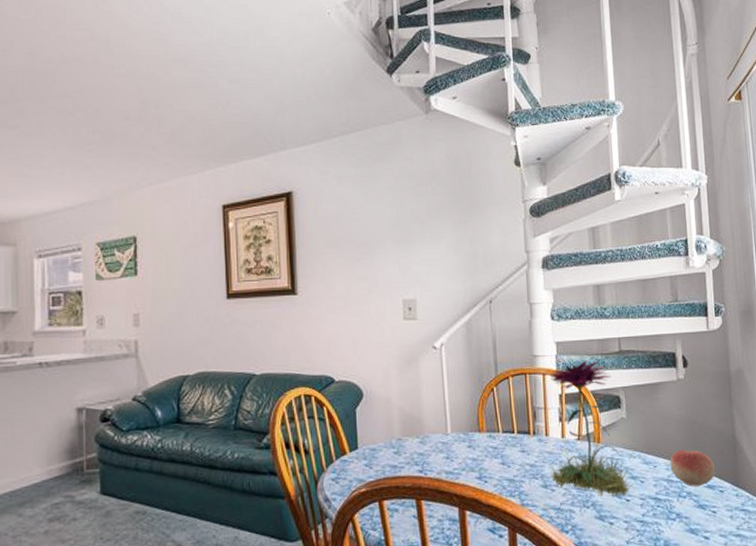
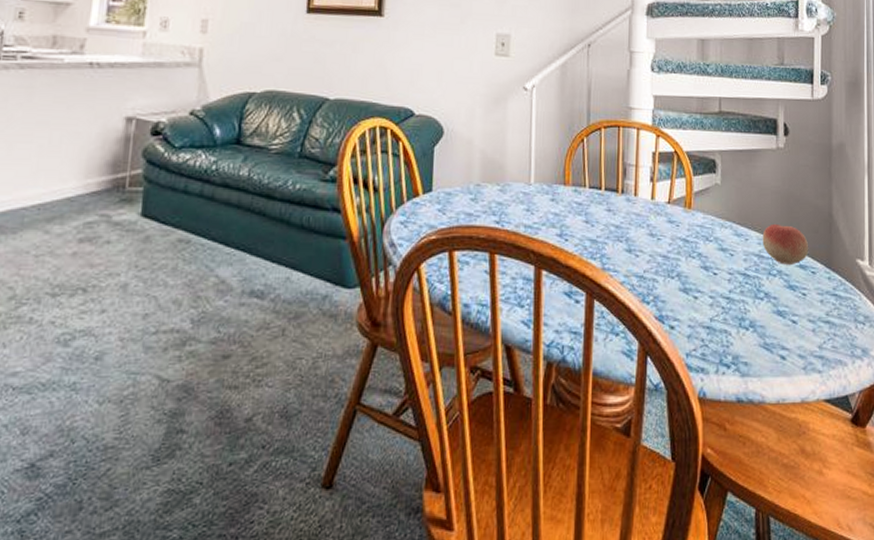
flower: present [549,360,636,497] -> none [635,118,725,269]

